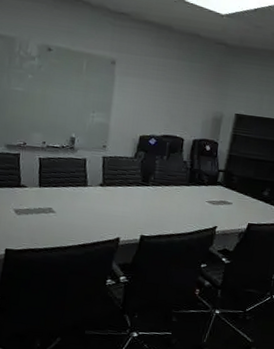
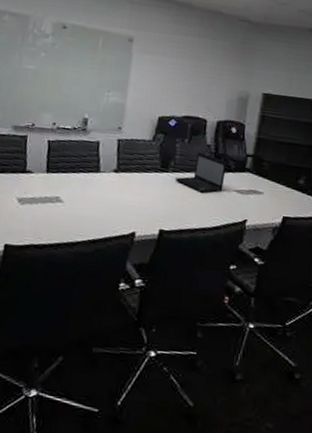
laptop: none [154,168,201,204] -> present [175,152,227,194]

